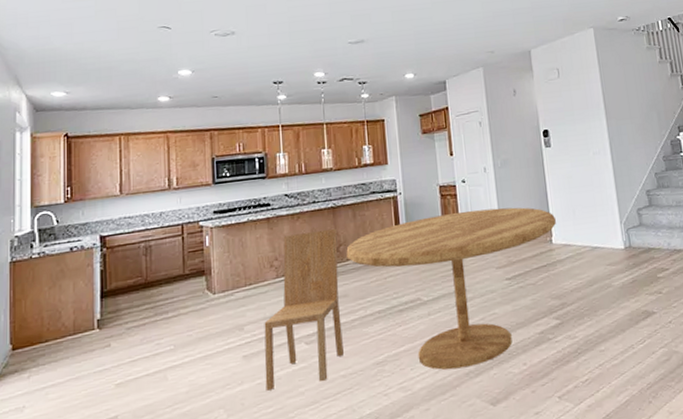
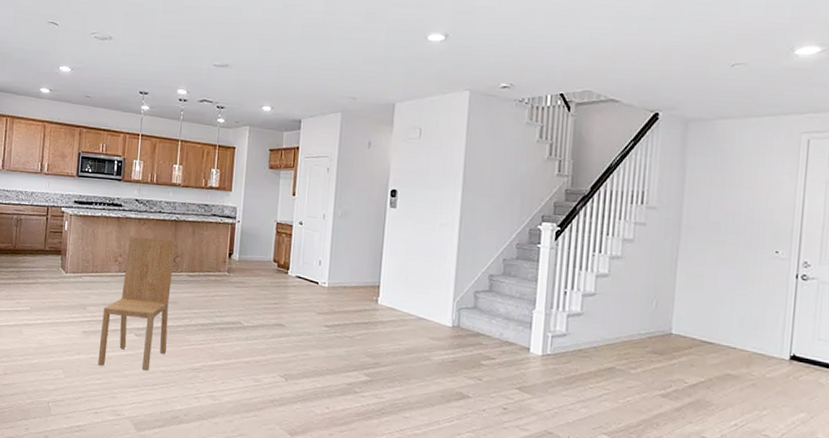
dining table: present [346,207,556,370] -> none [181,249,386,396]

